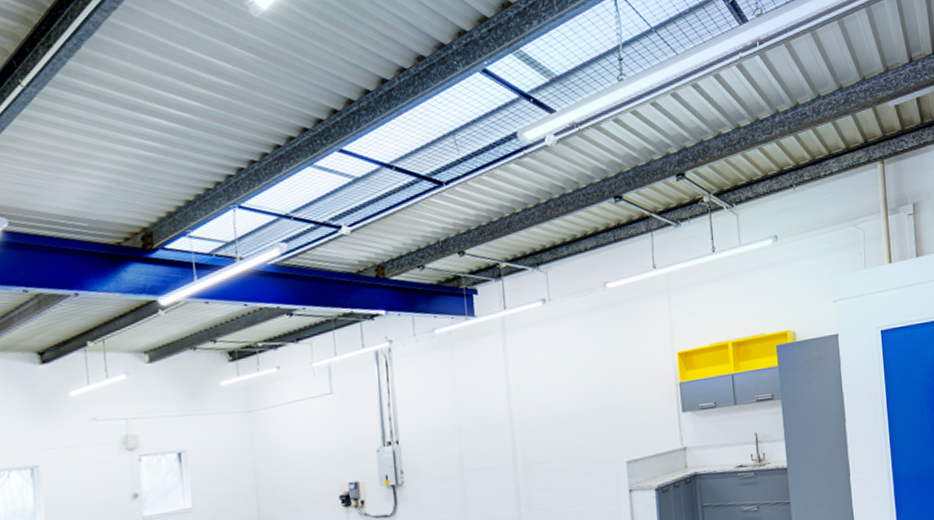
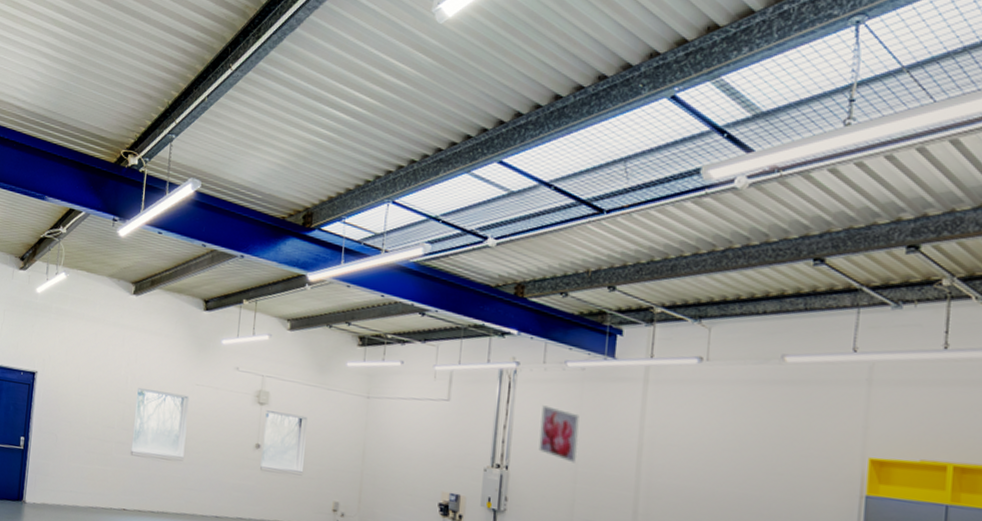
wall art: none [420,374,457,422] -> present [538,405,580,464]

